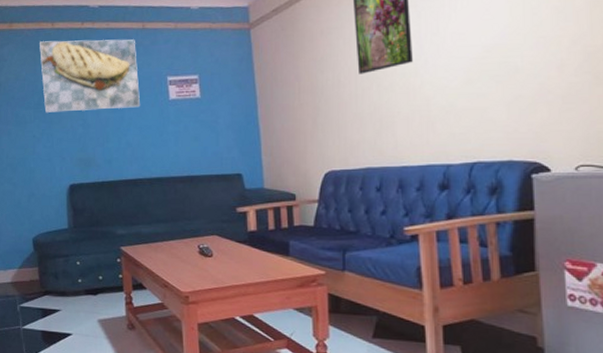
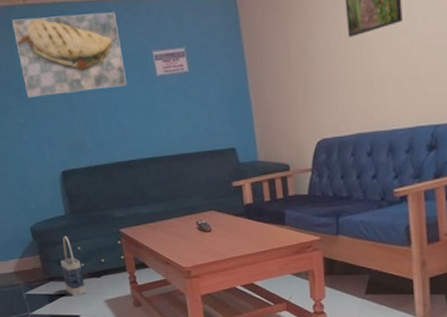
bag: none [58,249,80,313] -> present [60,236,86,296]

